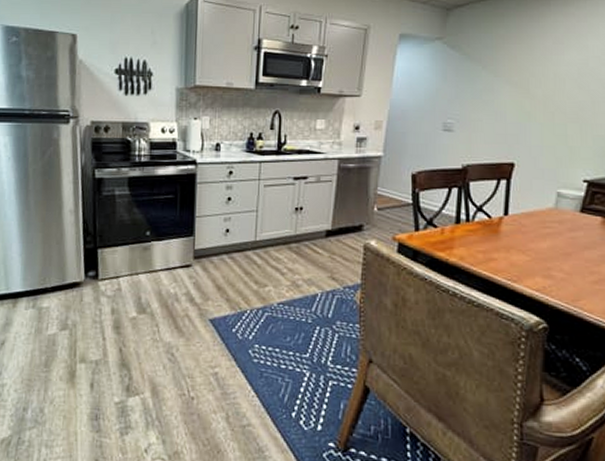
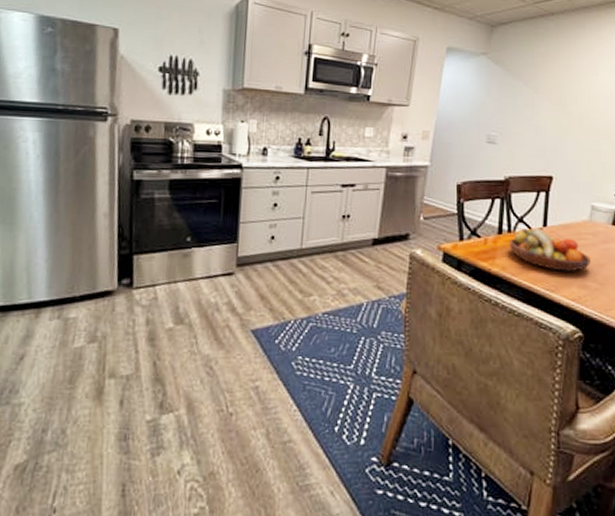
fruit bowl: none [467,216,556,262] -> present [508,228,591,272]

